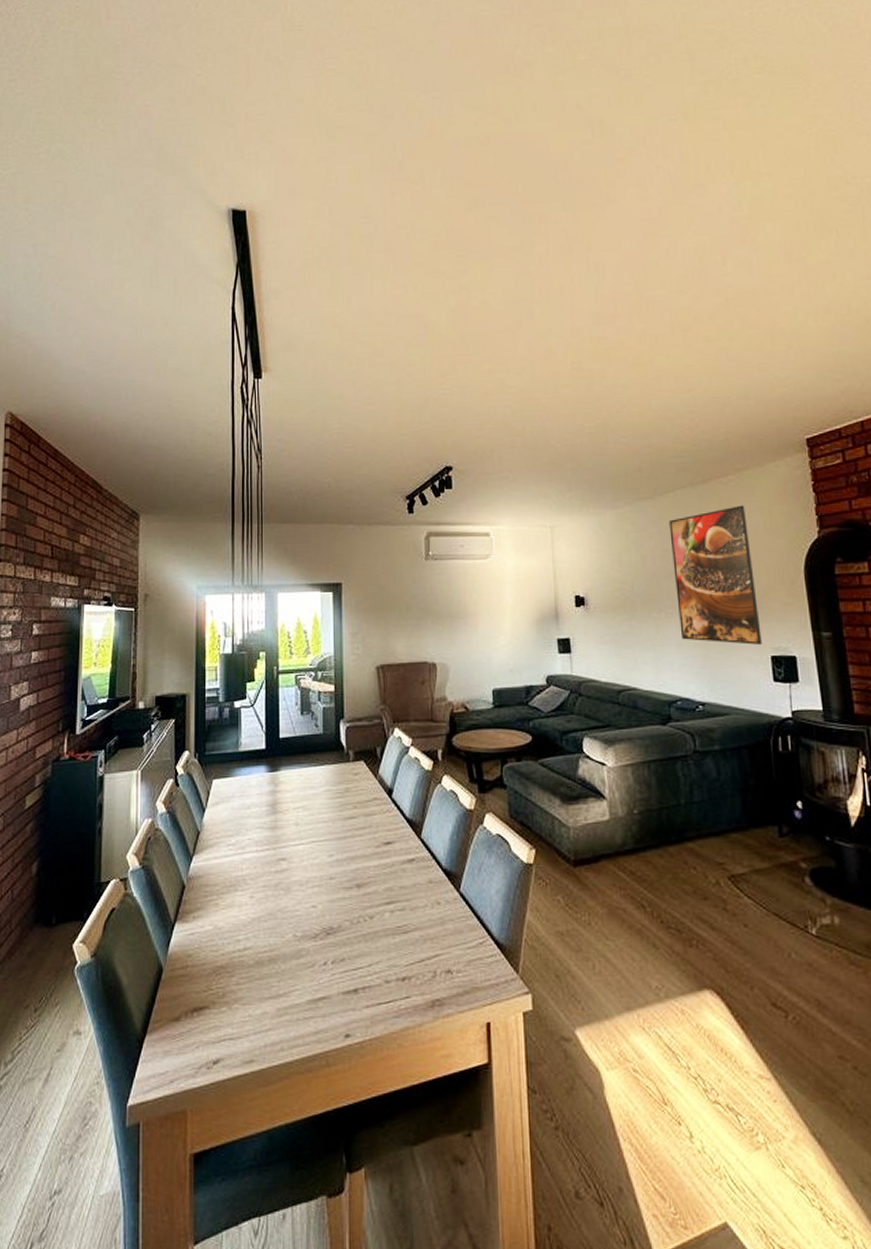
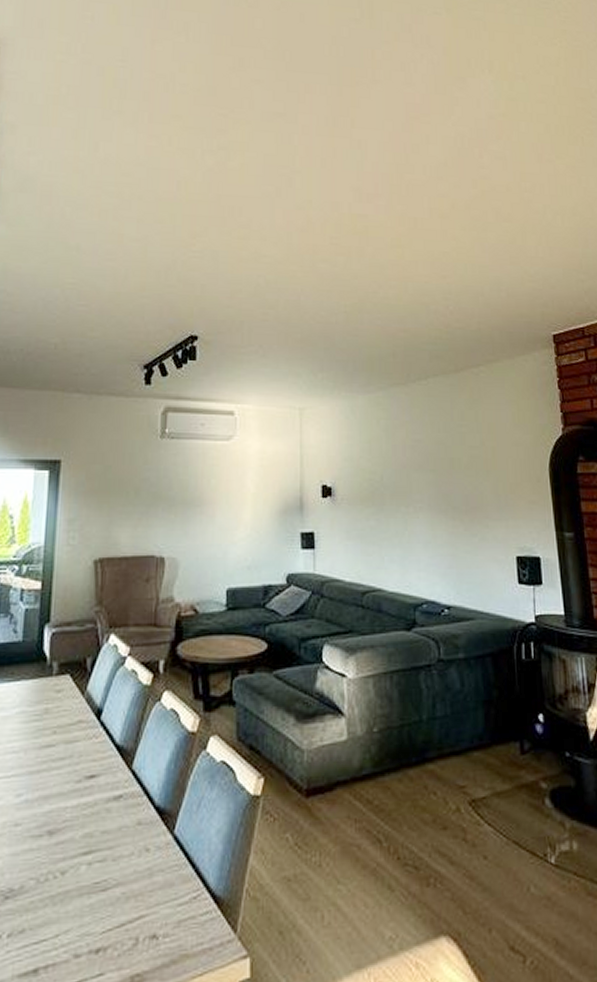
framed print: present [669,505,762,645] -> none [421,397,508,544]

